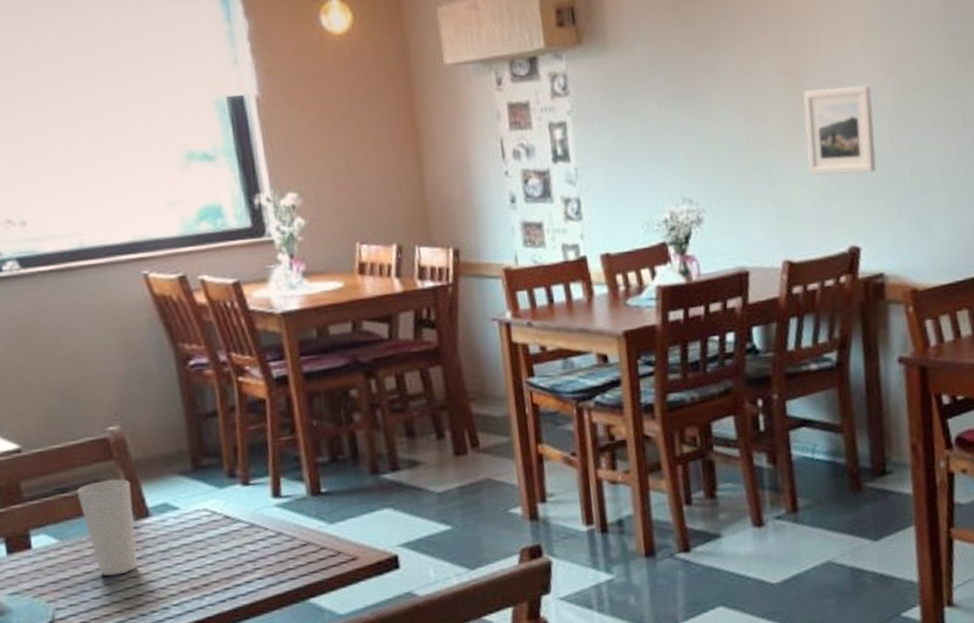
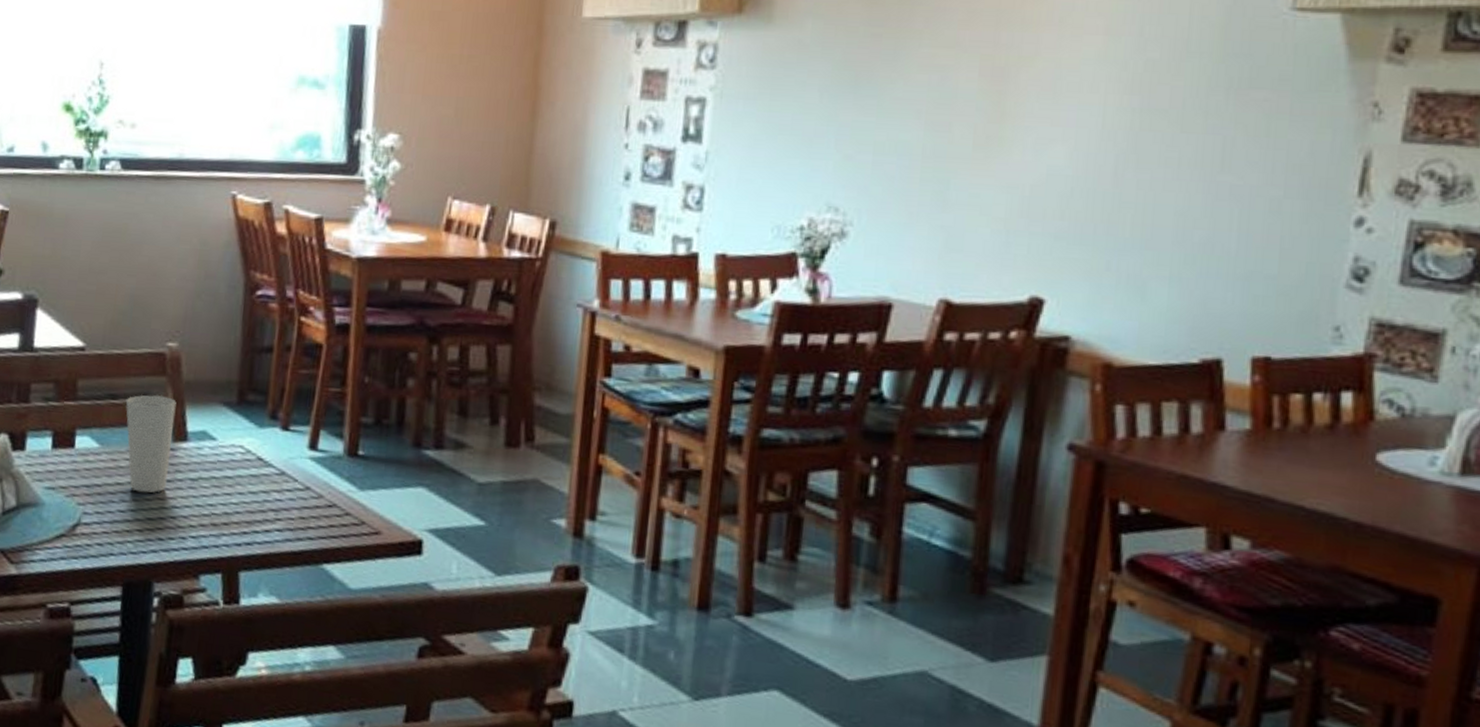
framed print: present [803,84,877,175] -> none [996,100,1100,211]

